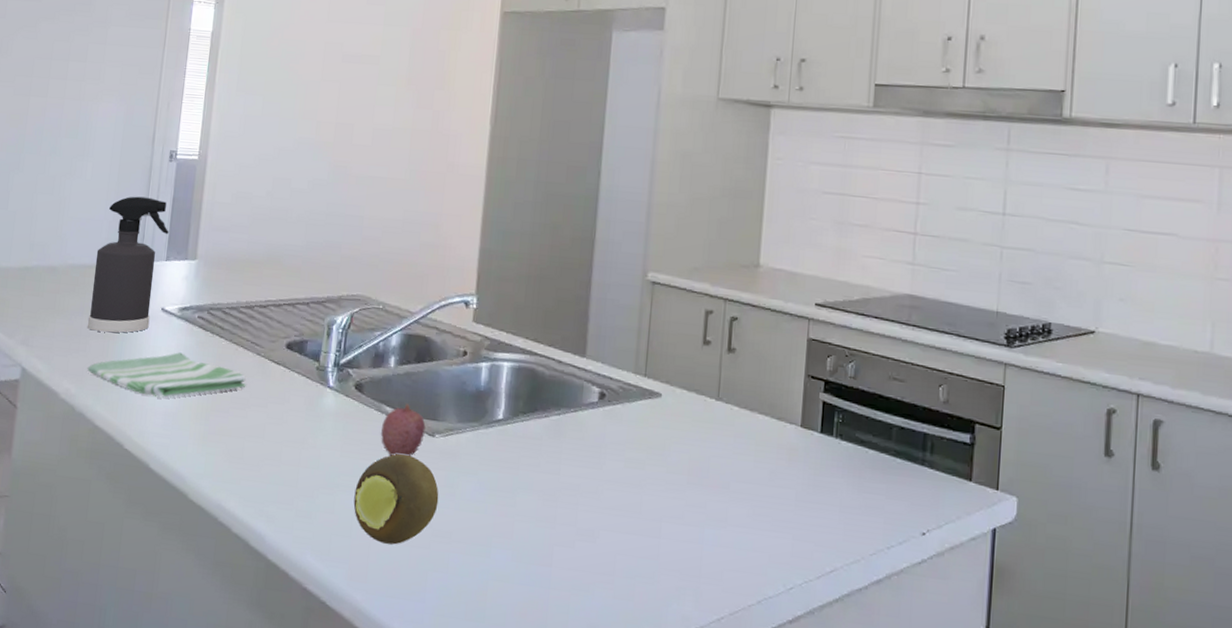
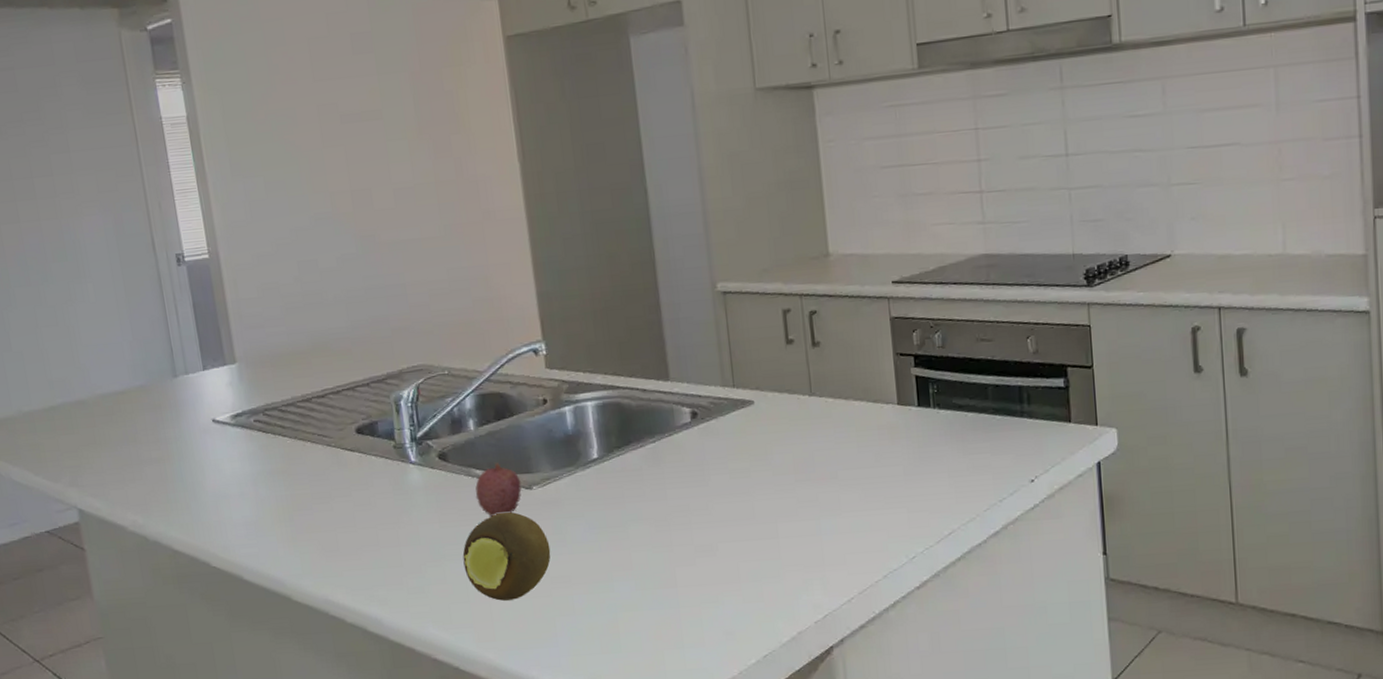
spray bottle: present [87,196,169,333] -> none [124,308,204,457]
dish towel: present [87,352,246,398] -> none [149,460,324,510]

